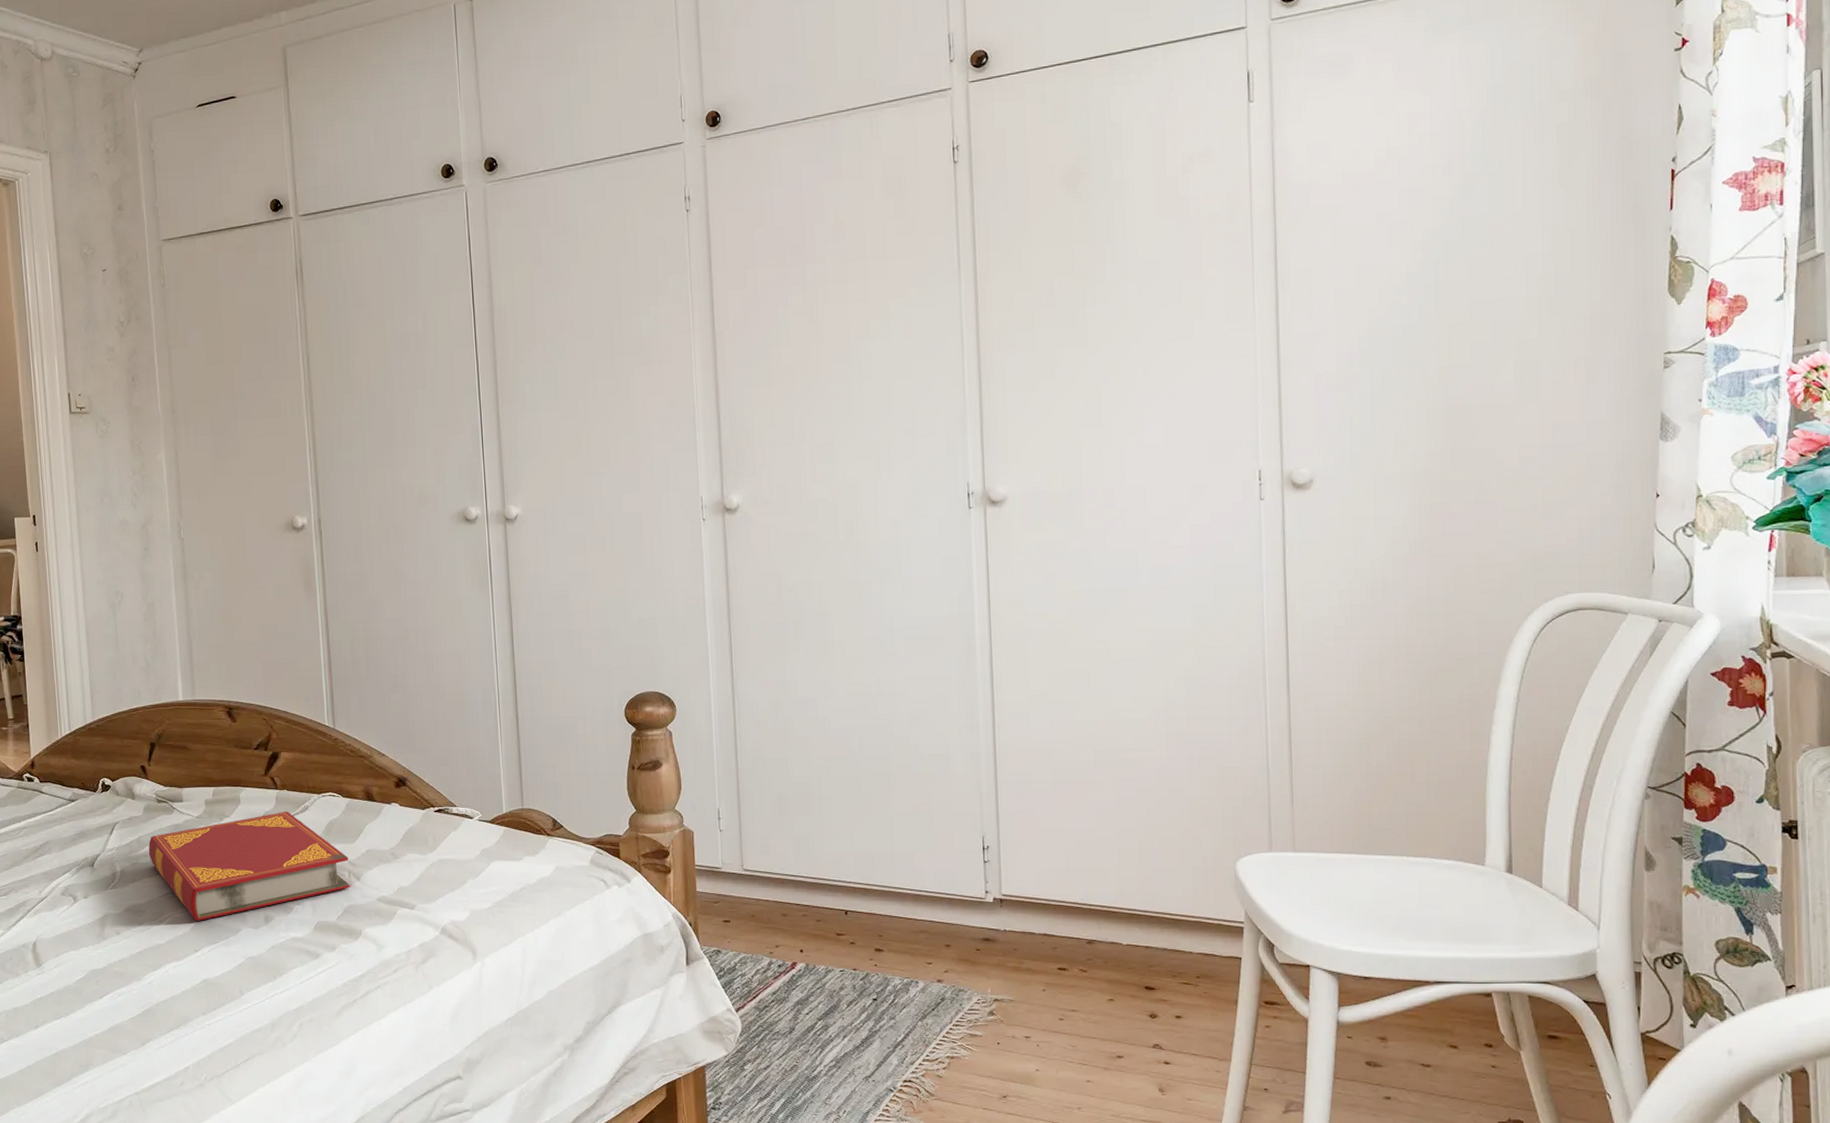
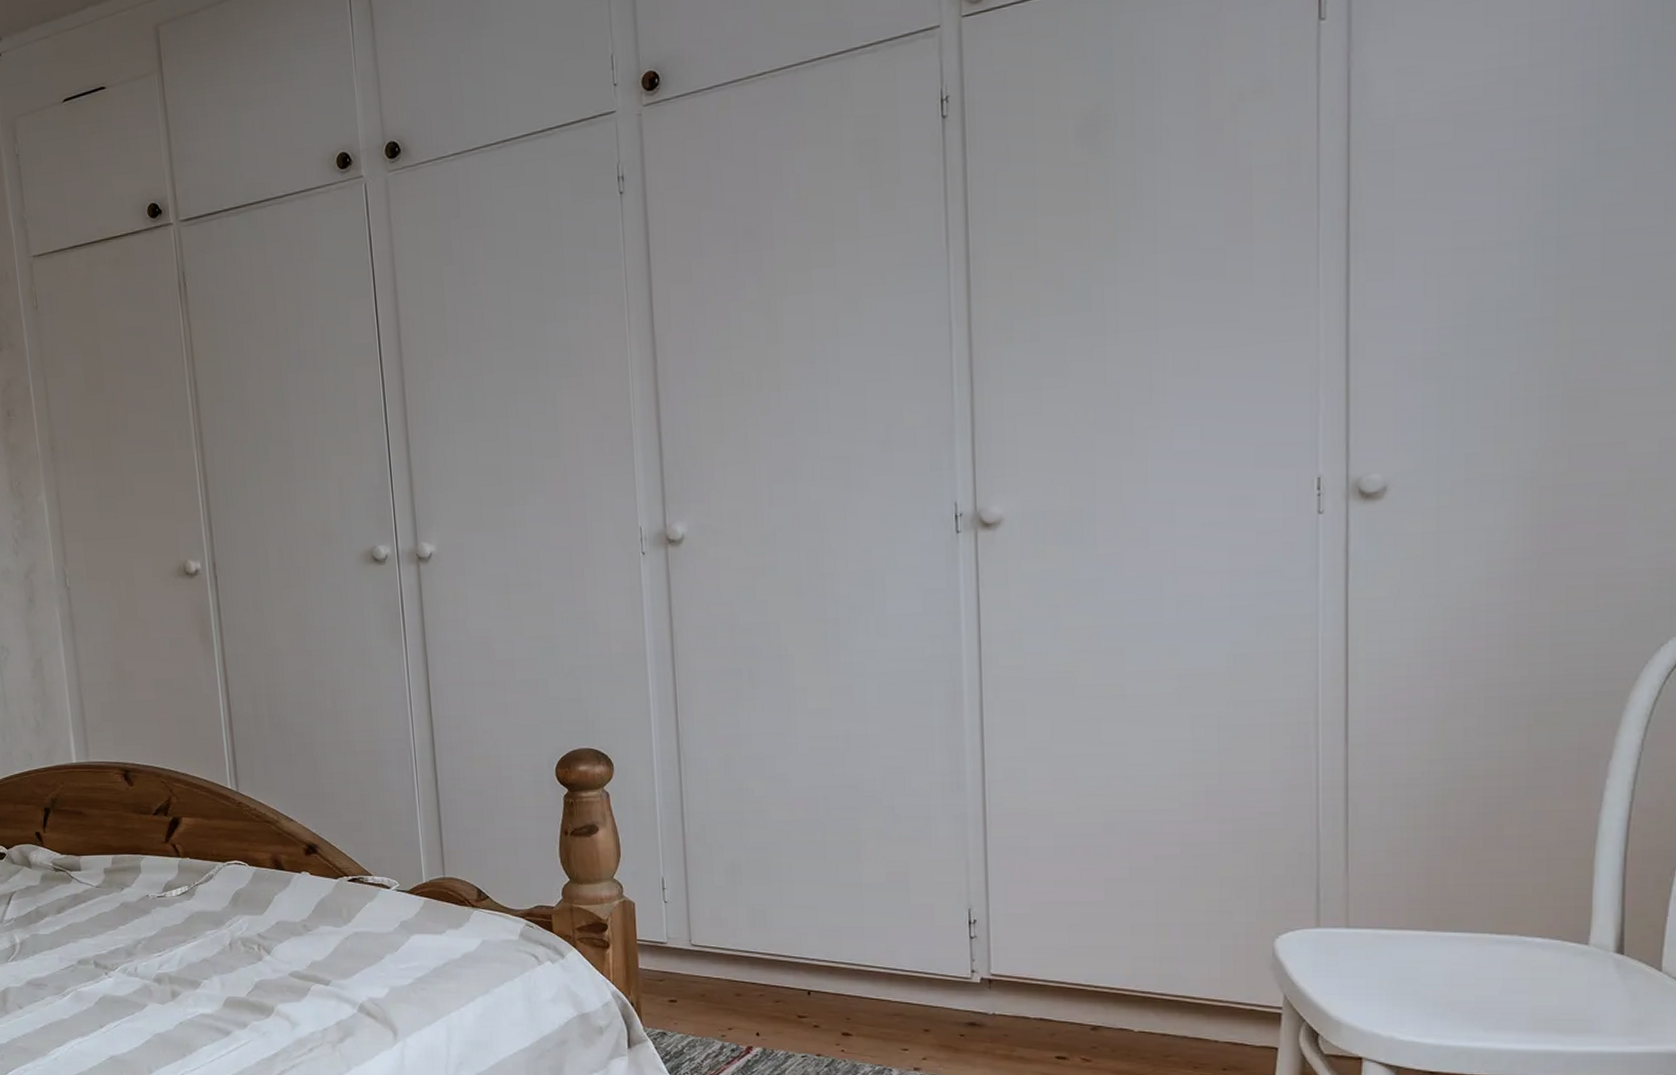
hardback book: present [148,811,350,922] -> none [47,880,260,997]

